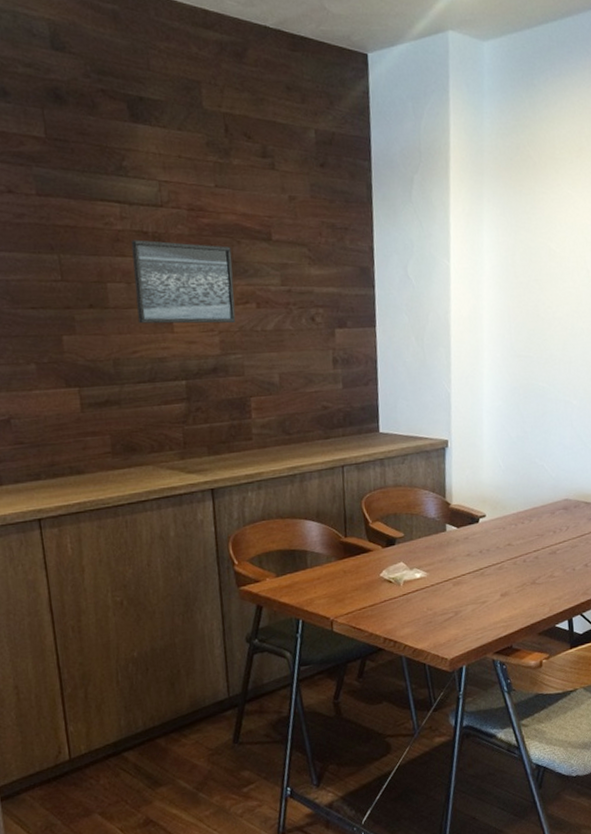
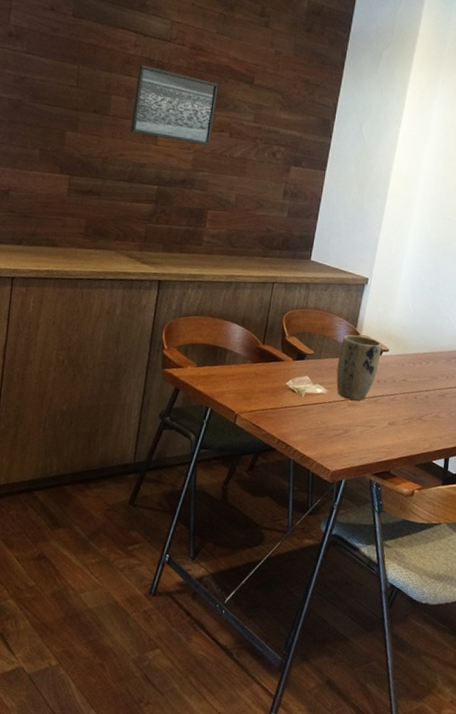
plant pot: none [432,505,478,579] -> present [336,335,382,401]

